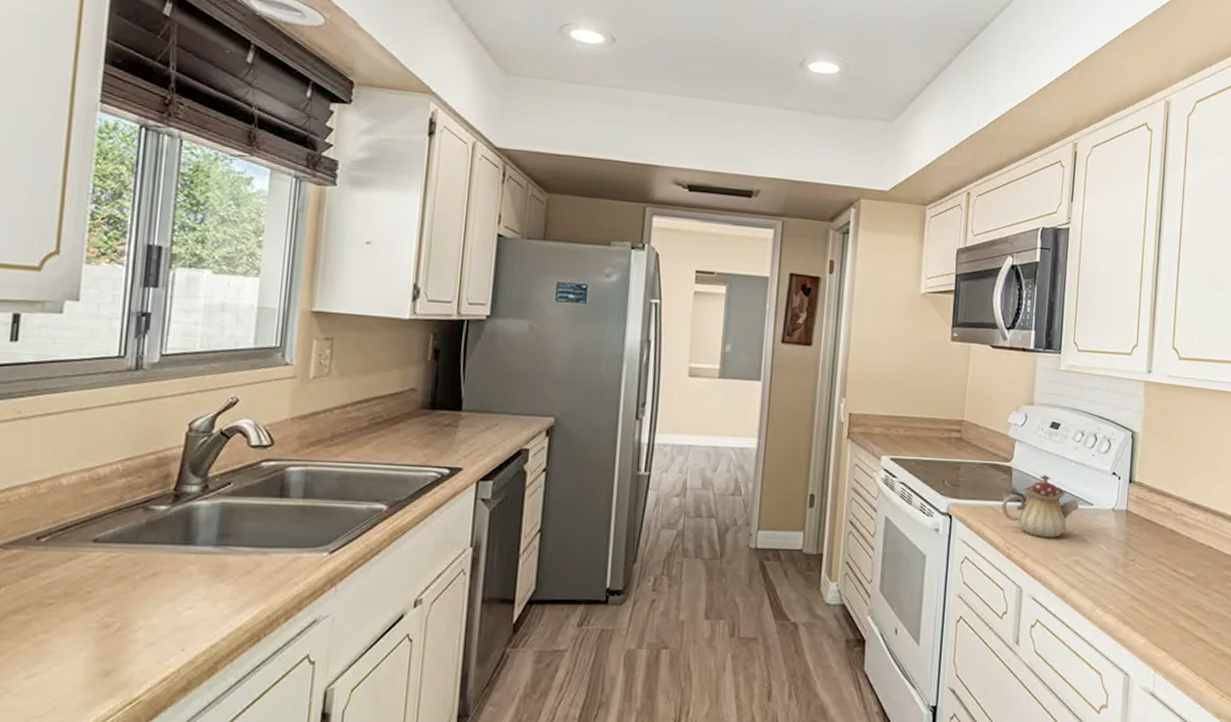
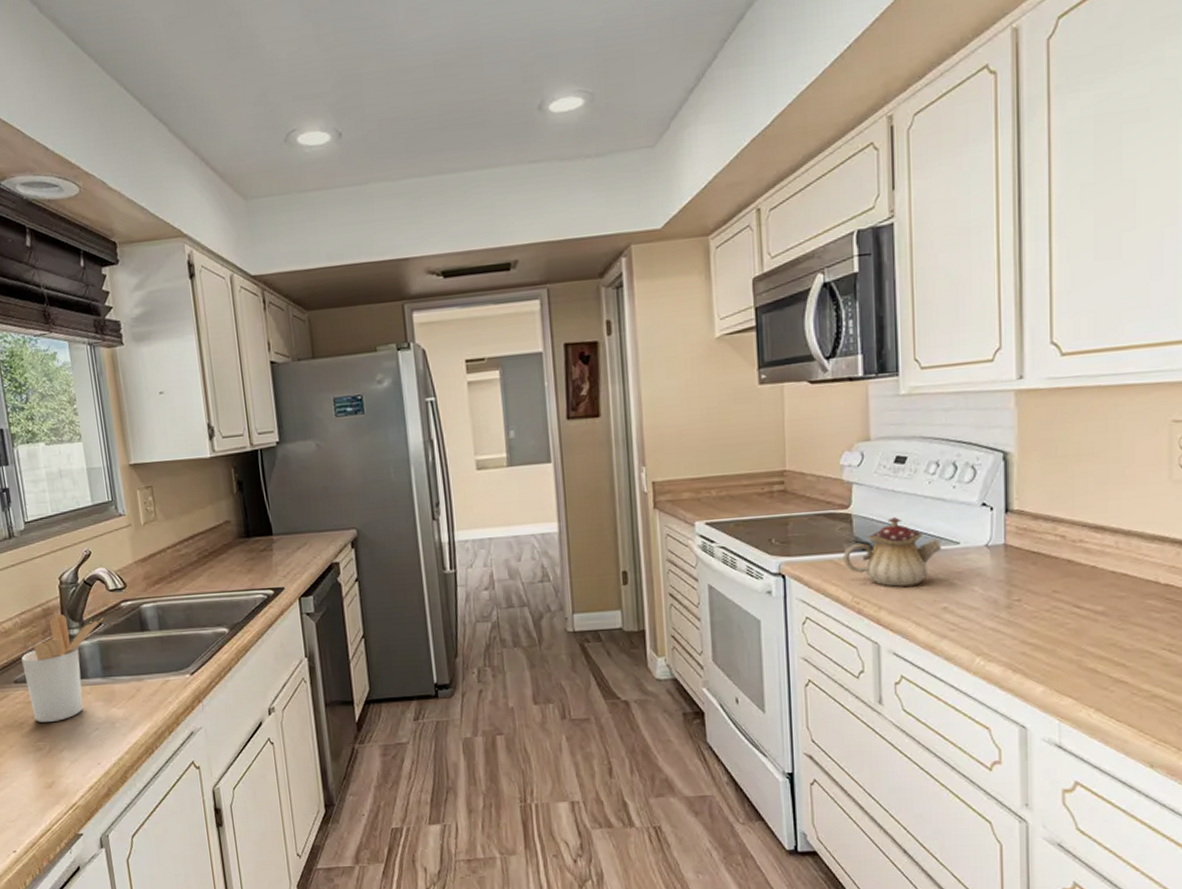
utensil holder: none [109,466,235,595] -> present [21,614,104,723]

